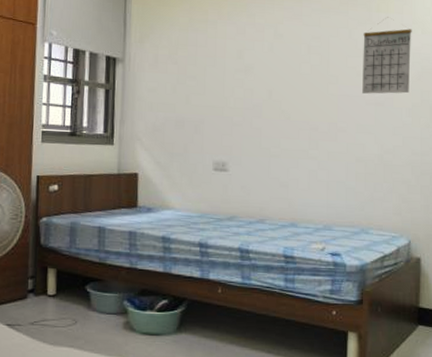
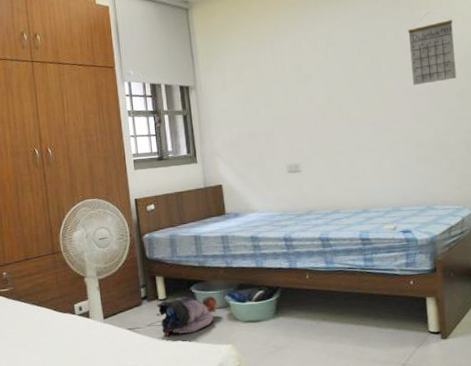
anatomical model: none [42,295,114,340] -> present [156,295,218,337]

